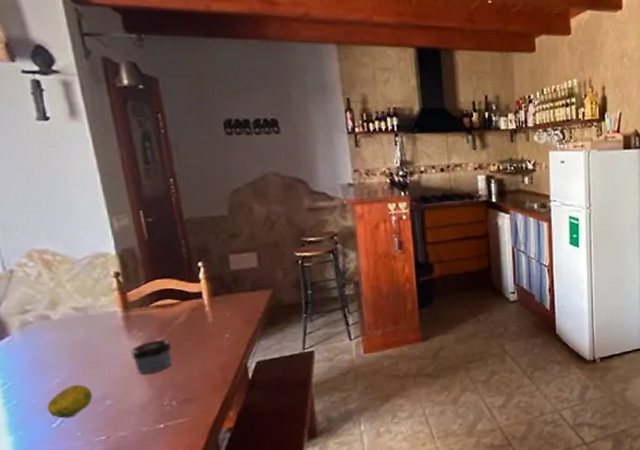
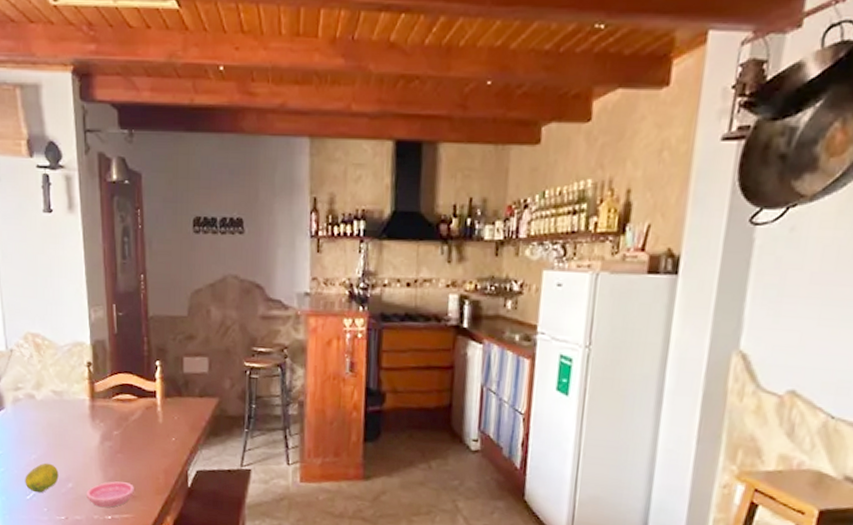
saucer: none [130,387,188,418] -> present [86,481,134,508]
jar: present [131,340,172,374] -> none [92,433,126,465]

